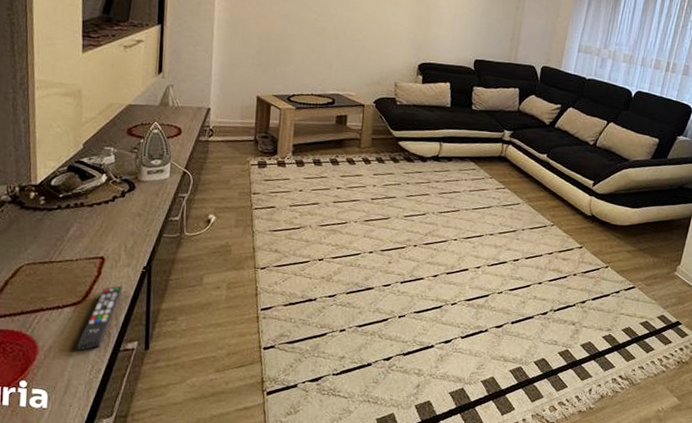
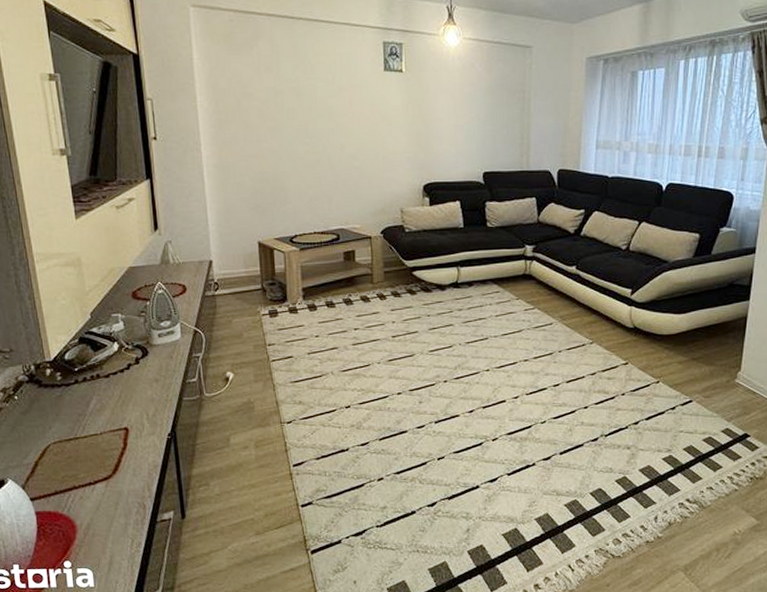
remote control: present [76,285,123,351] -> none [113,455,151,526]

